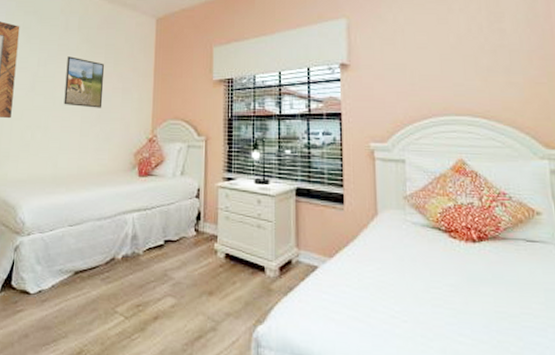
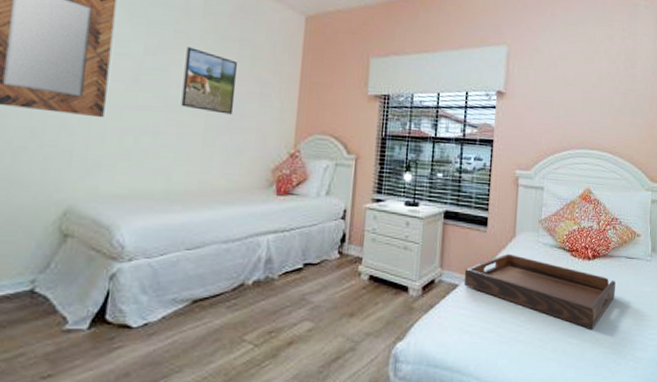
serving tray: none [323,233,516,328] -> present [463,253,616,329]

